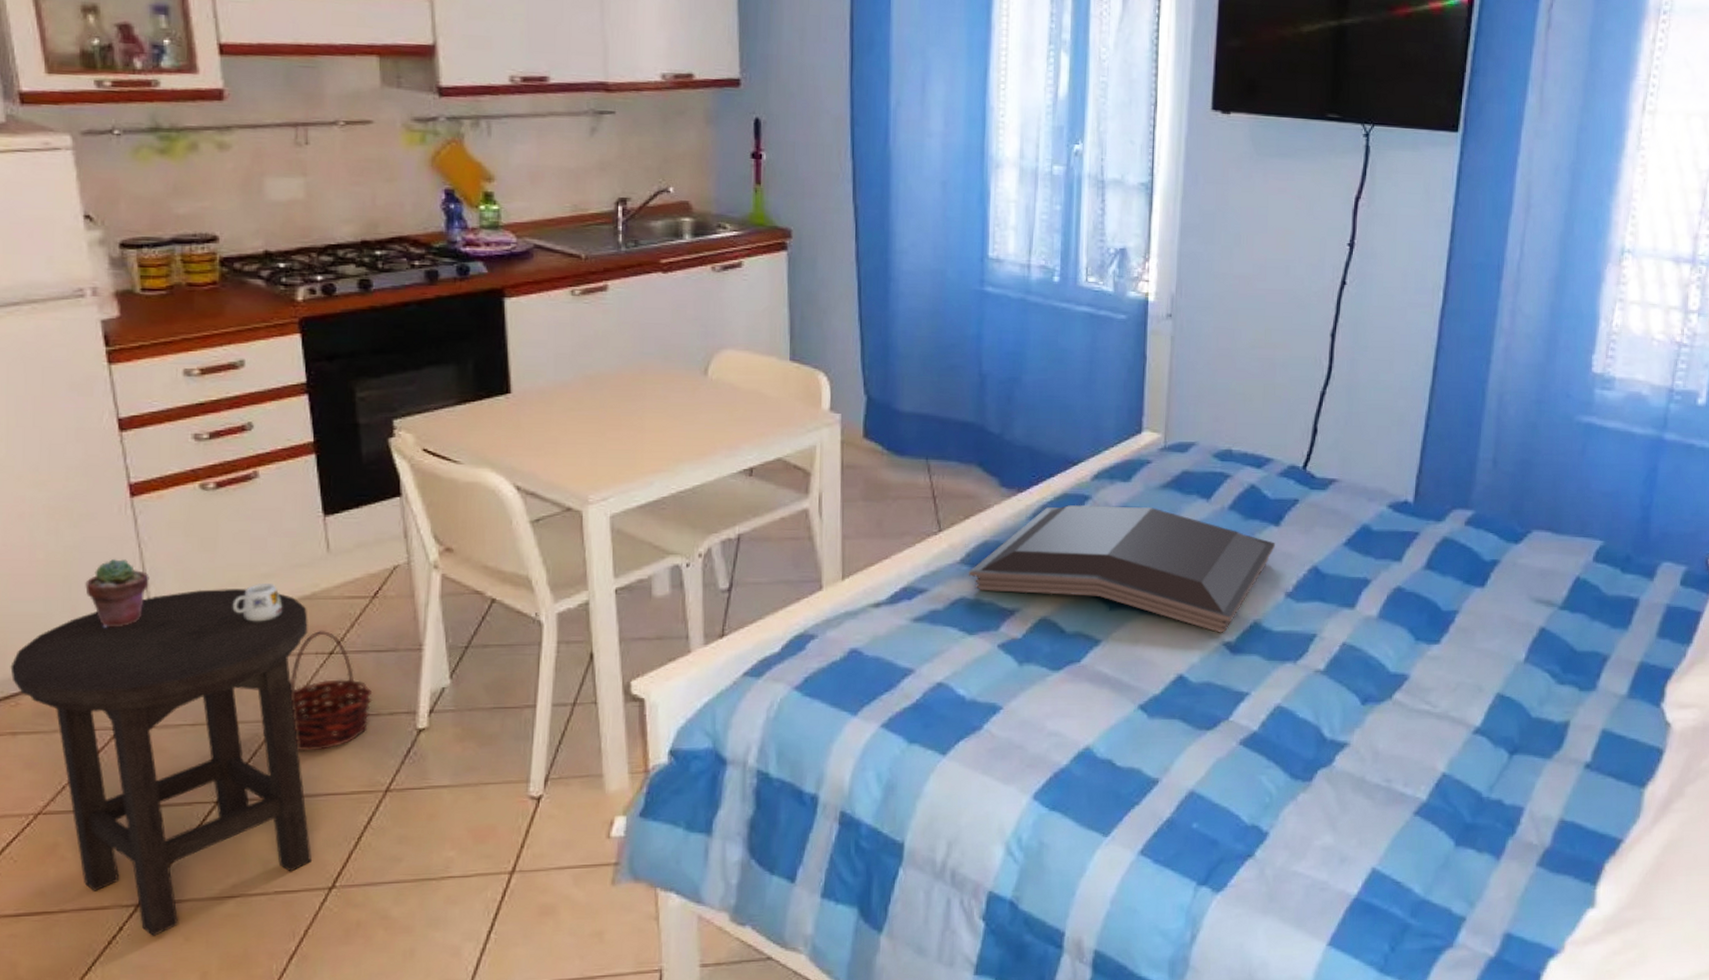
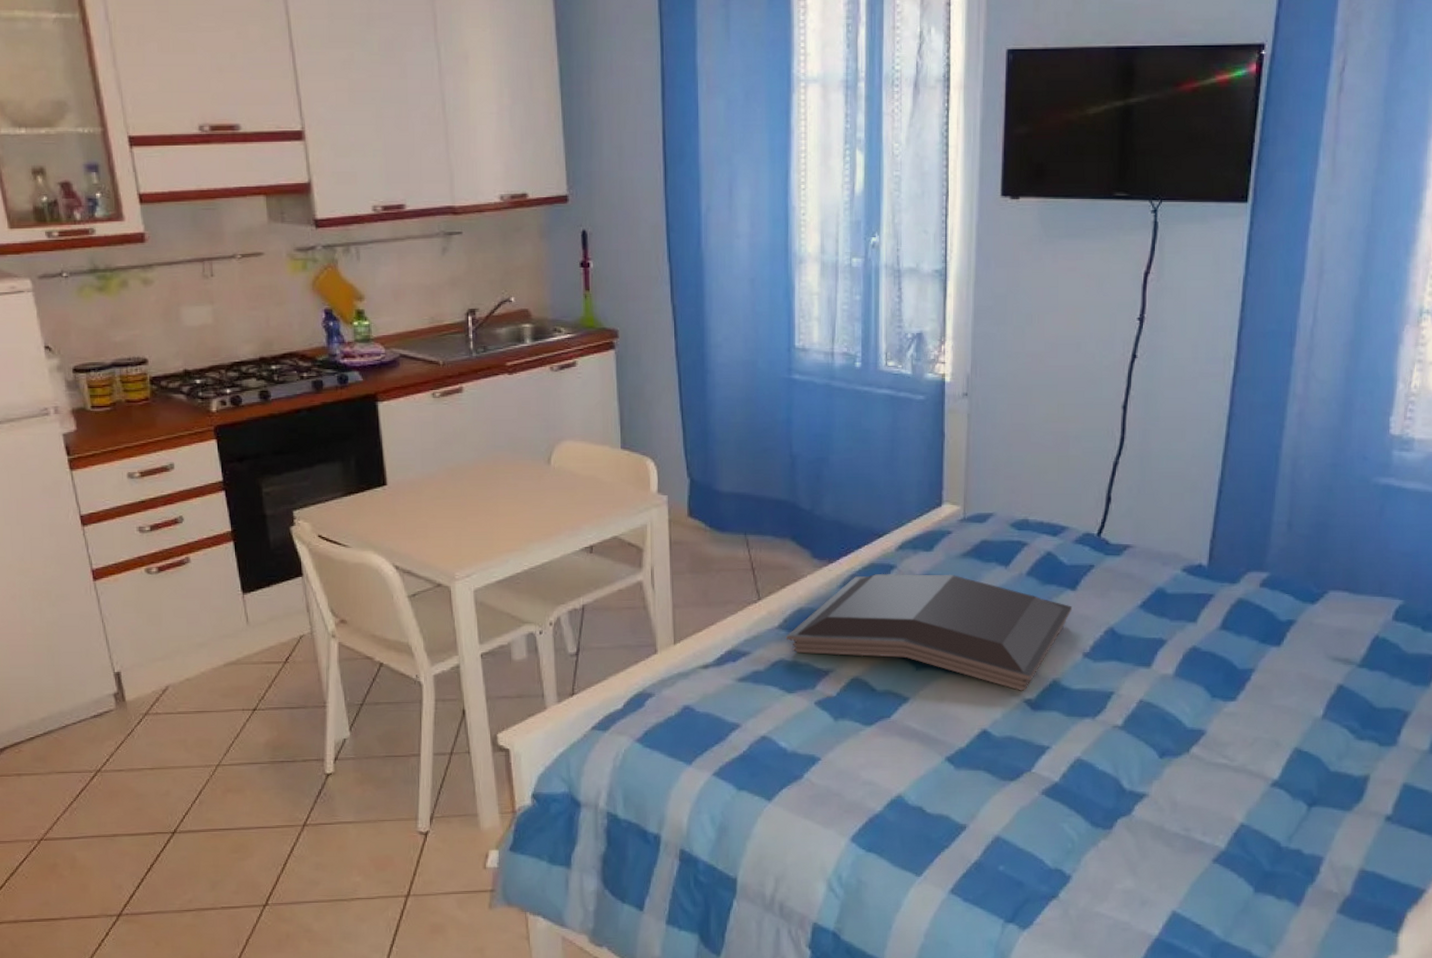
stool: present [10,589,313,936] -> none [13,656,249,941]
potted succulent: present [85,558,149,628] -> none [64,631,112,689]
mug: present [234,582,283,622] -> none [177,650,215,684]
basket: present [290,630,373,751] -> none [224,690,289,792]

